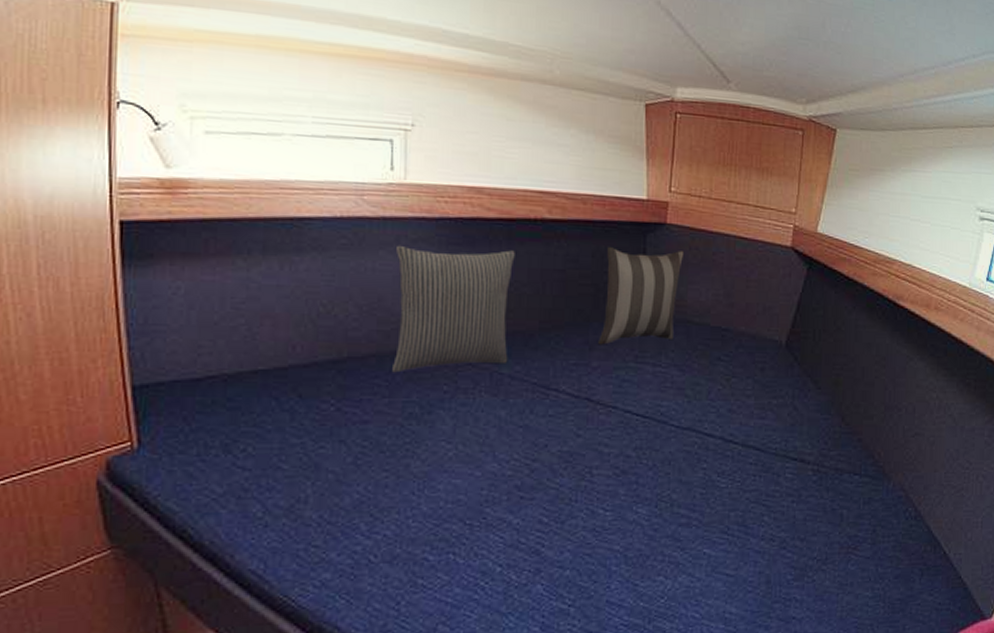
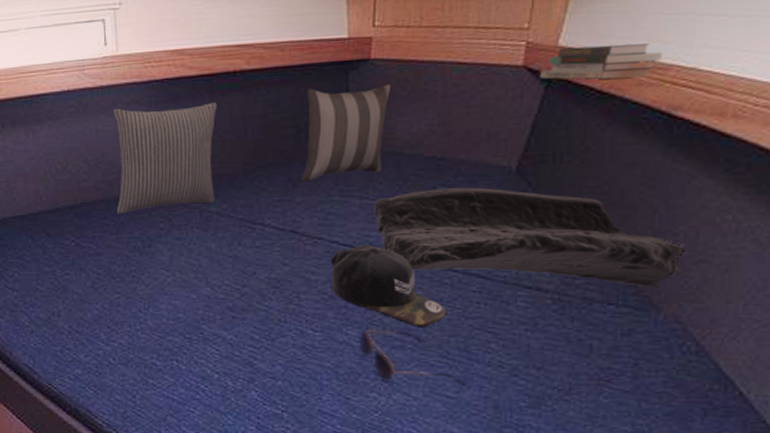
baseball cap: none [623,415,727,503] -> present [330,245,446,328]
sunglasses: none [648,506,744,562] -> present [359,330,467,386]
towel: none [664,359,906,460] -> present [372,187,685,289]
books: none [804,234,890,269] -> present [540,43,664,80]

